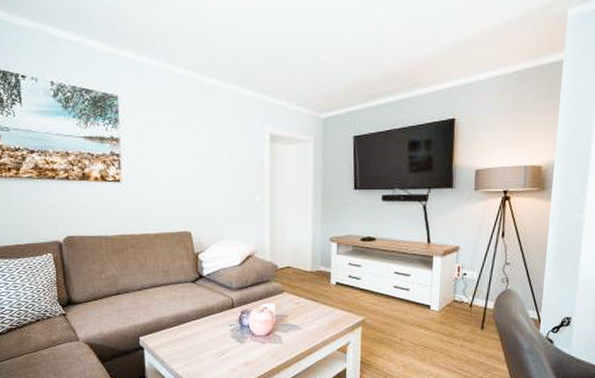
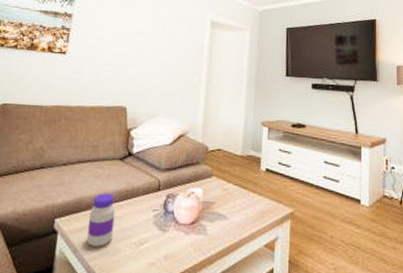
jar: none [171,313,195,358] -> present [87,193,116,247]

